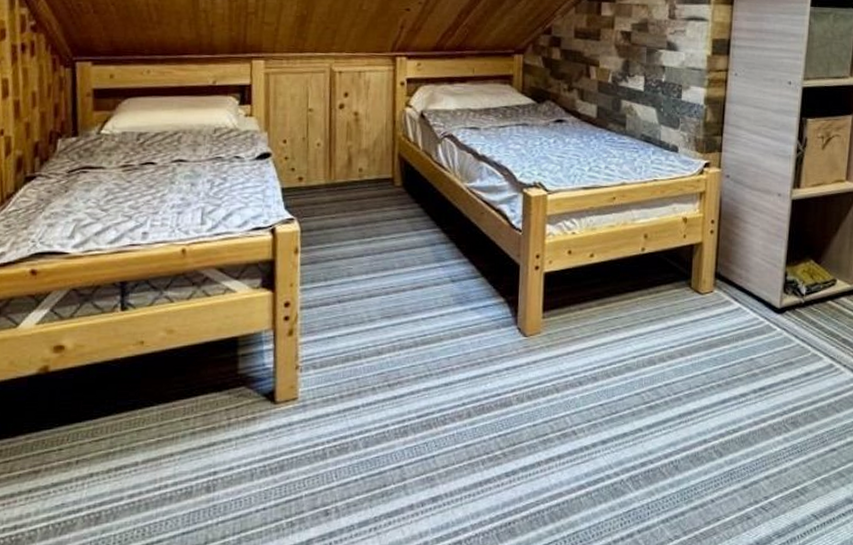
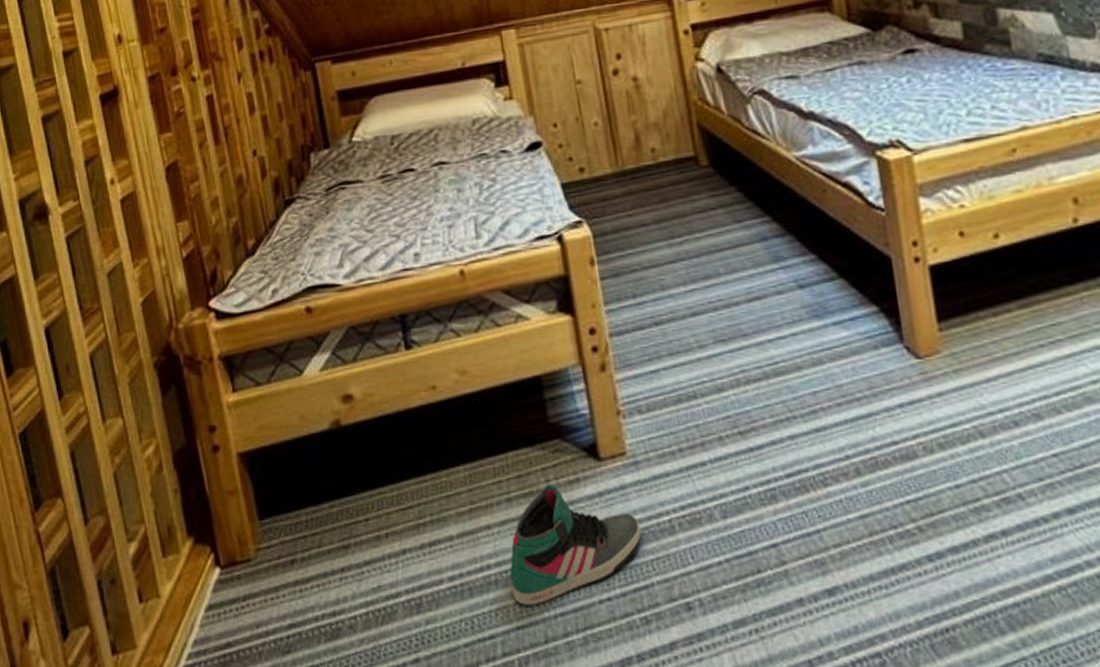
sneaker: none [183,421,299,517] -> present [509,483,642,607]

